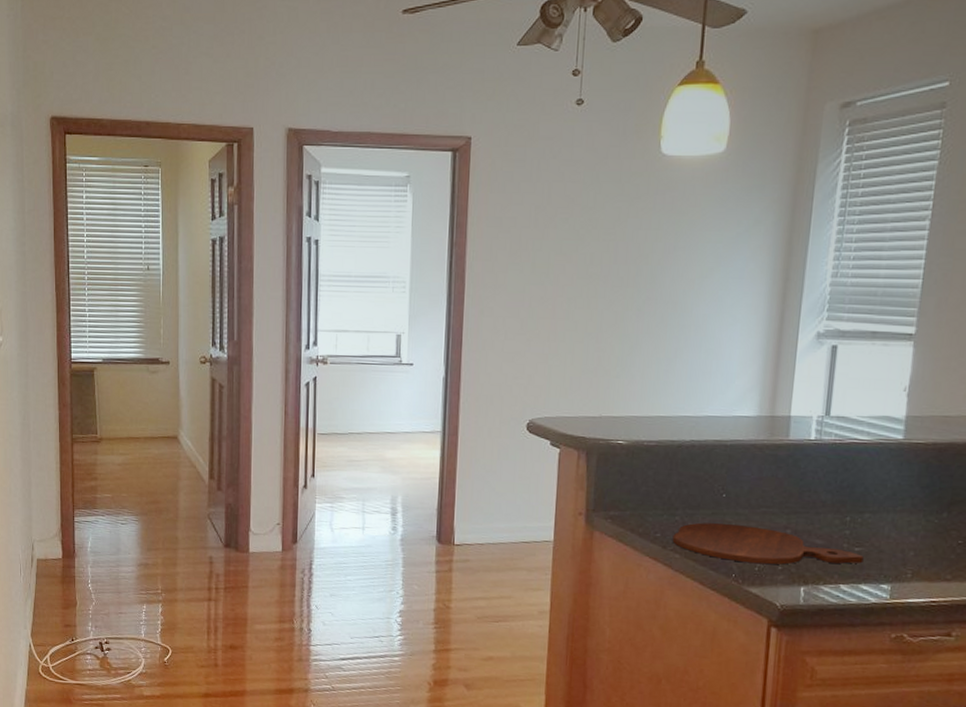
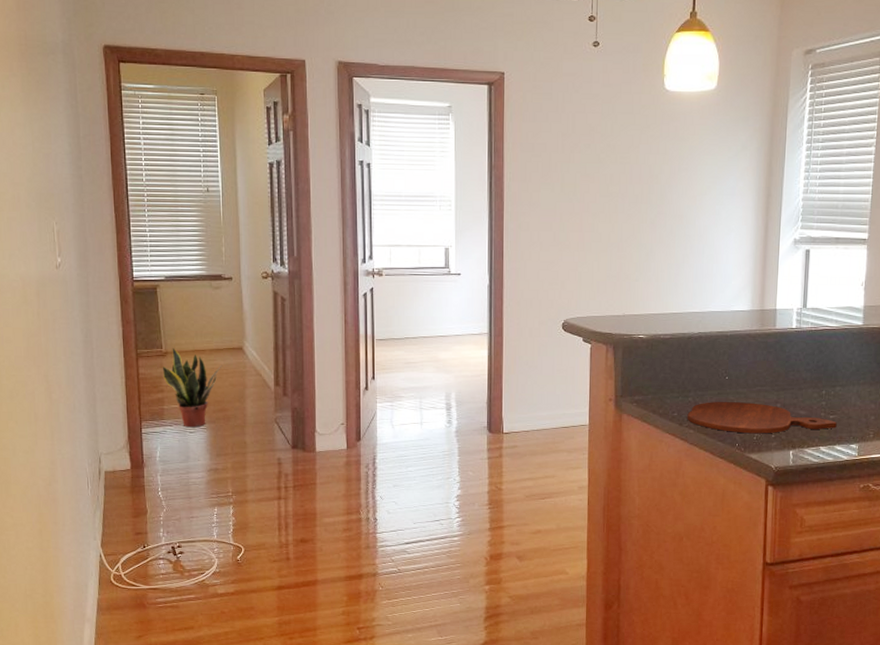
potted plant: none [97,434,156,519] -> present [163,348,222,428]

